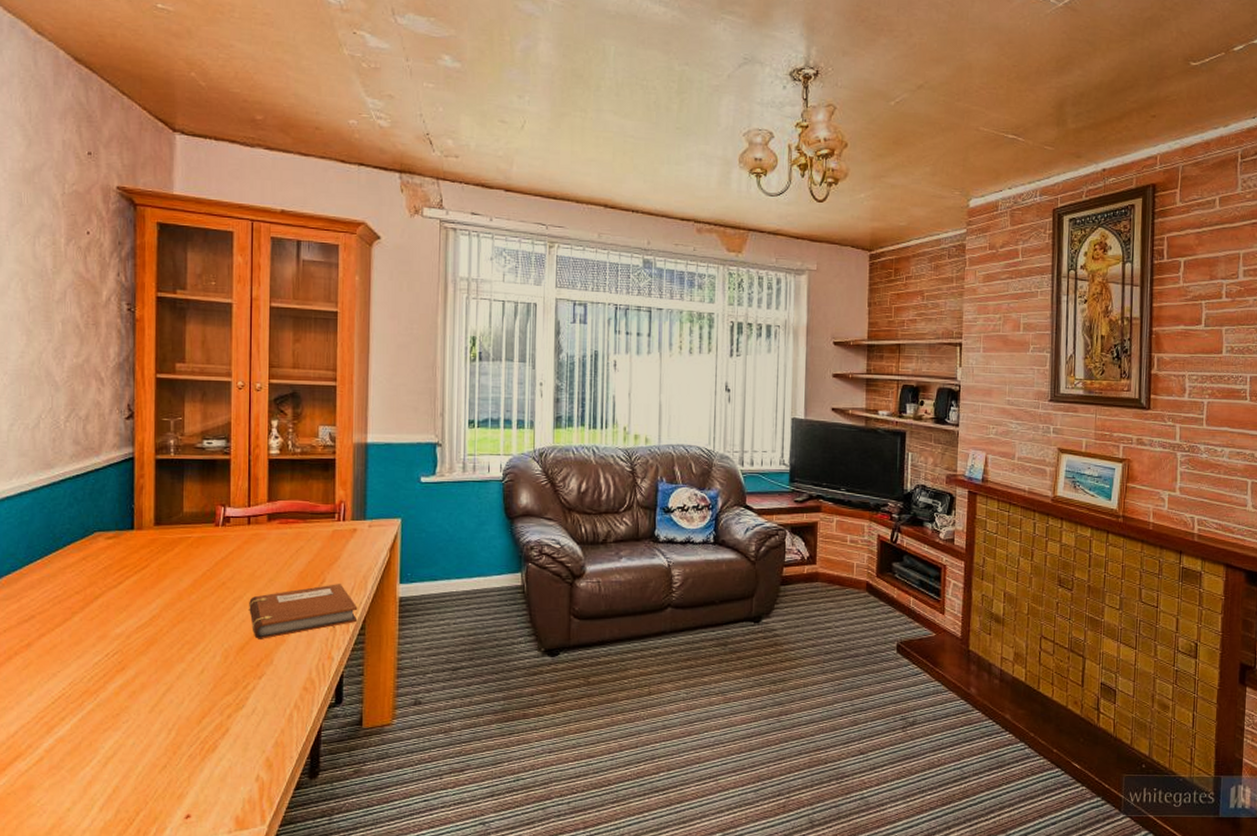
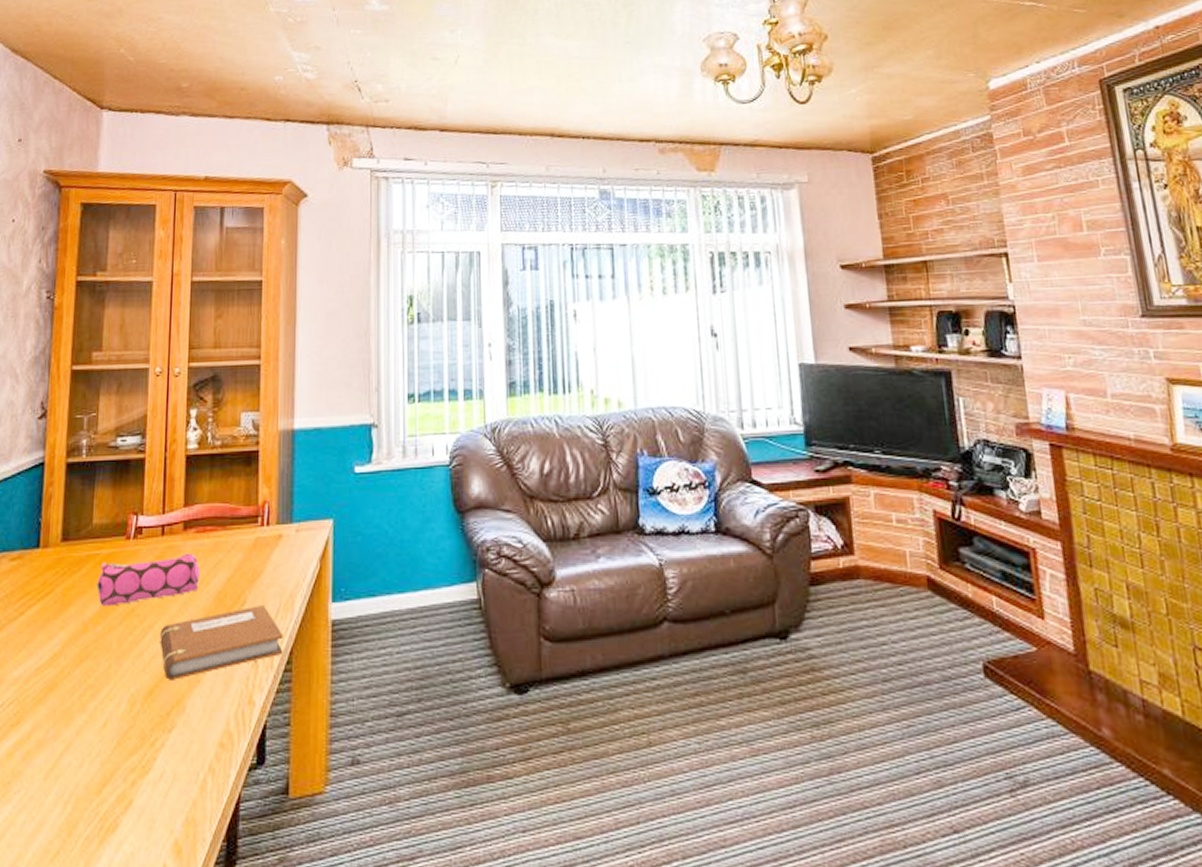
pencil case: none [189,539,283,580] -> present [97,553,200,606]

